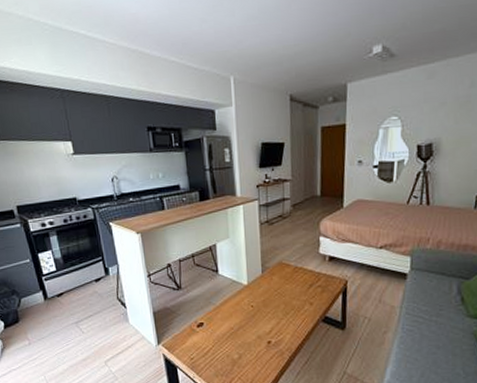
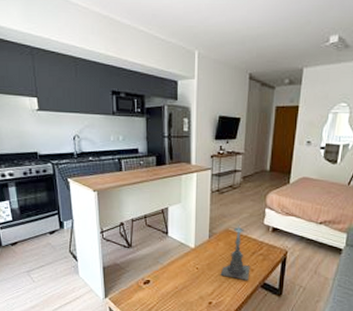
candle holder: none [277,256,309,315] -> present [220,225,250,280]

